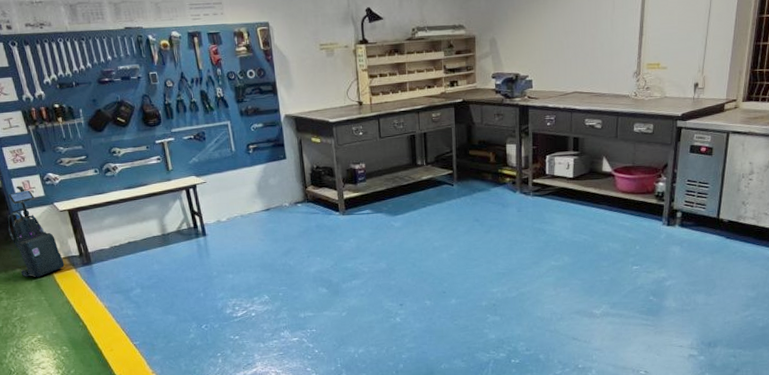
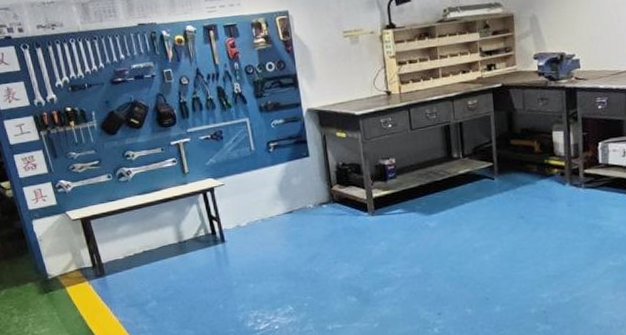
vacuum cleaner: present [7,186,65,278] -> none [19,195,77,292]

